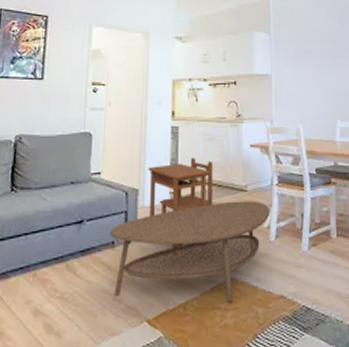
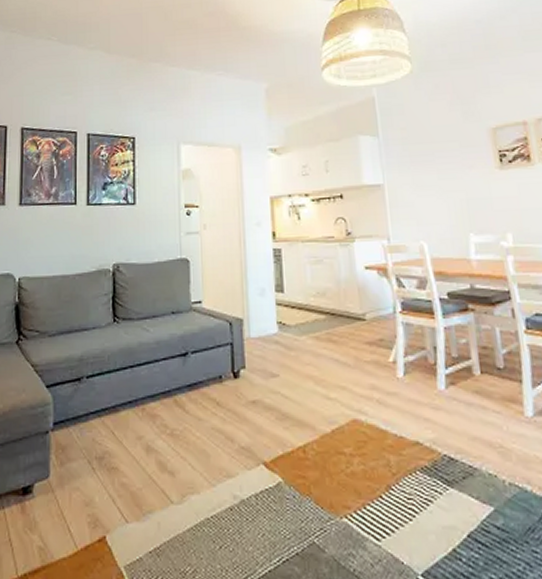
coffee table: present [109,200,269,303] -> none [215,331,395,448]
side table: present [148,158,214,255] -> none [252,283,327,392]

